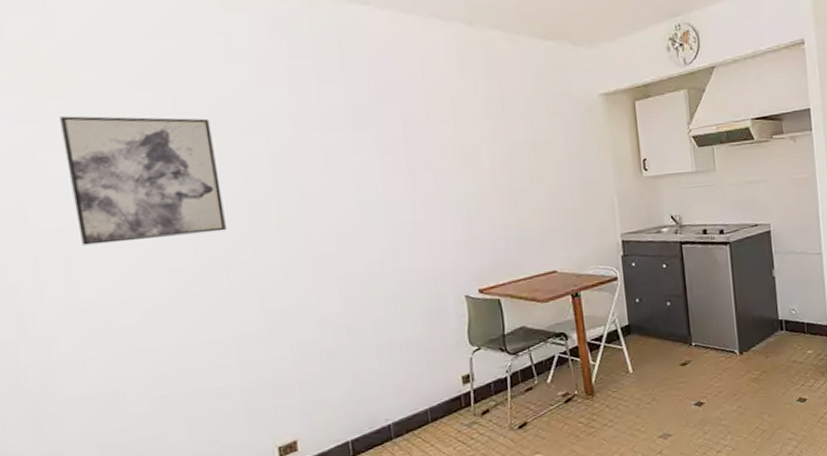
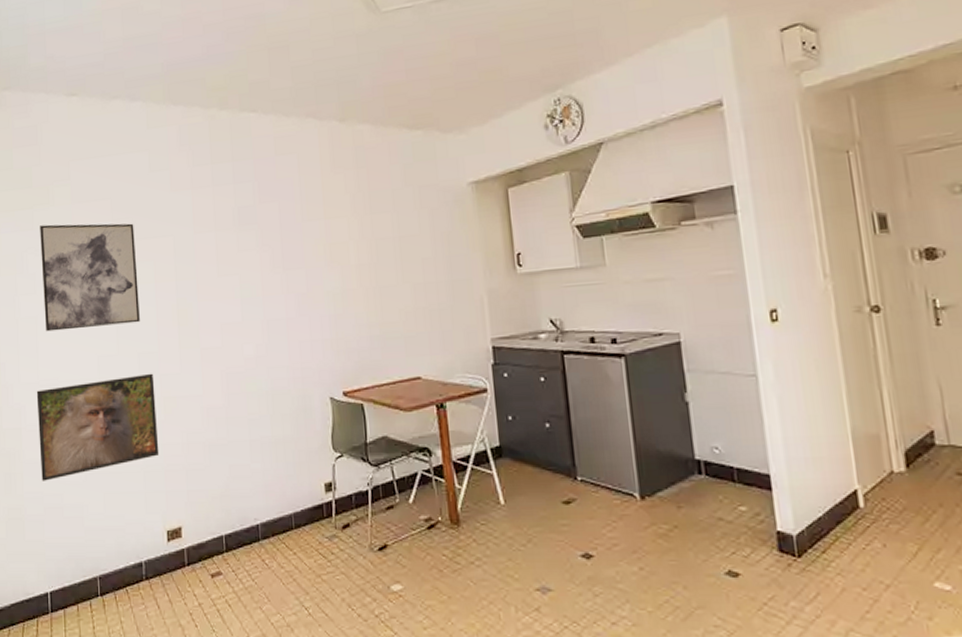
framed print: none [73,285,263,419] -> present [36,373,160,481]

